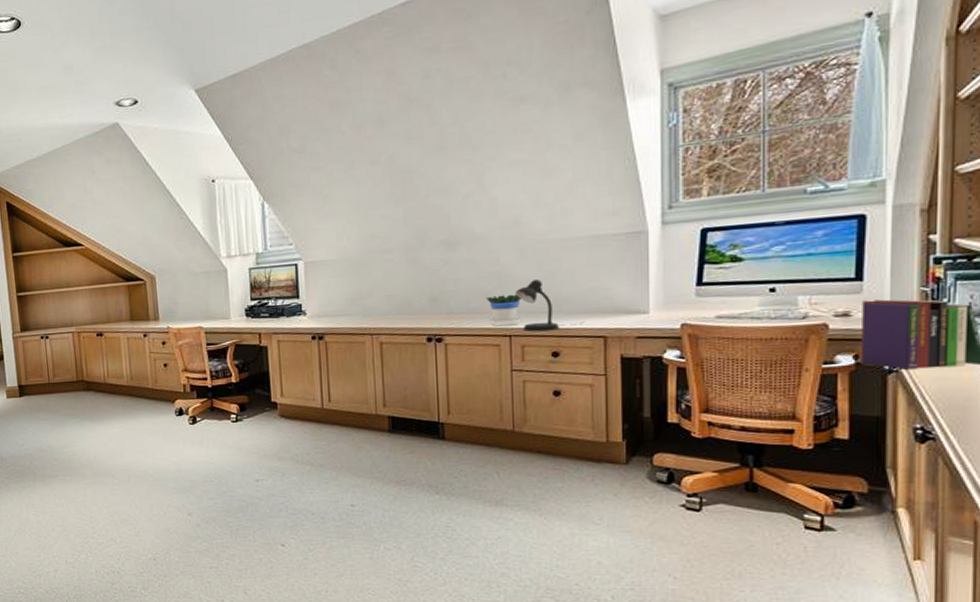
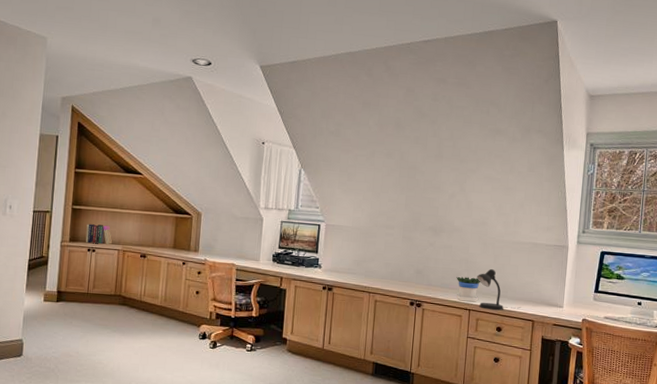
books: none [35,308,65,331] -> present [85,224,113,245]

